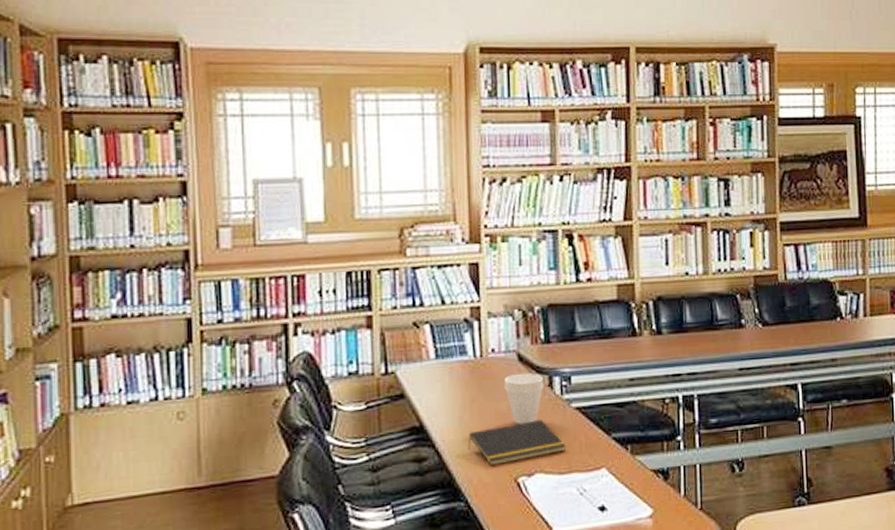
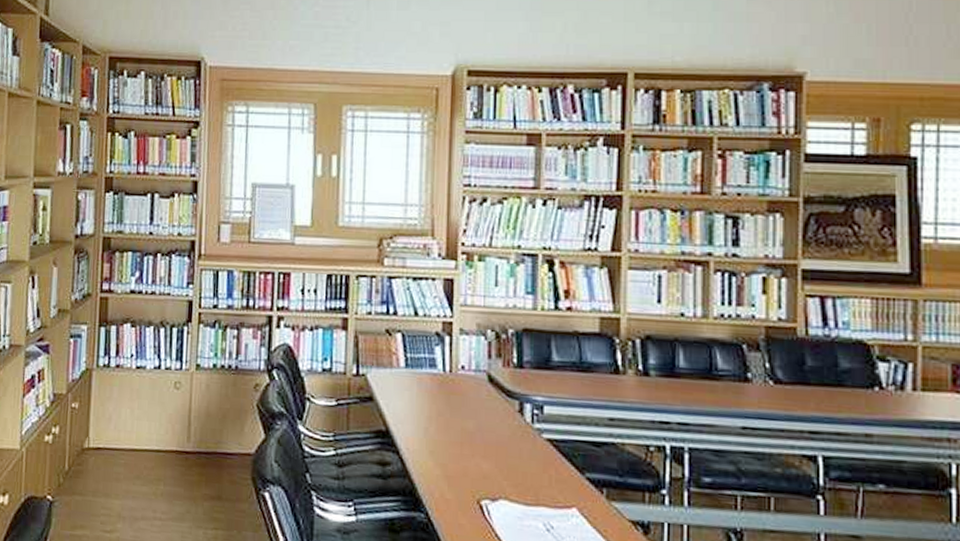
notepad: present [467,420,566,466] -> none [431,444,534,484]
cup: present [504,372,544,424] -> none [472,394,514,447]

